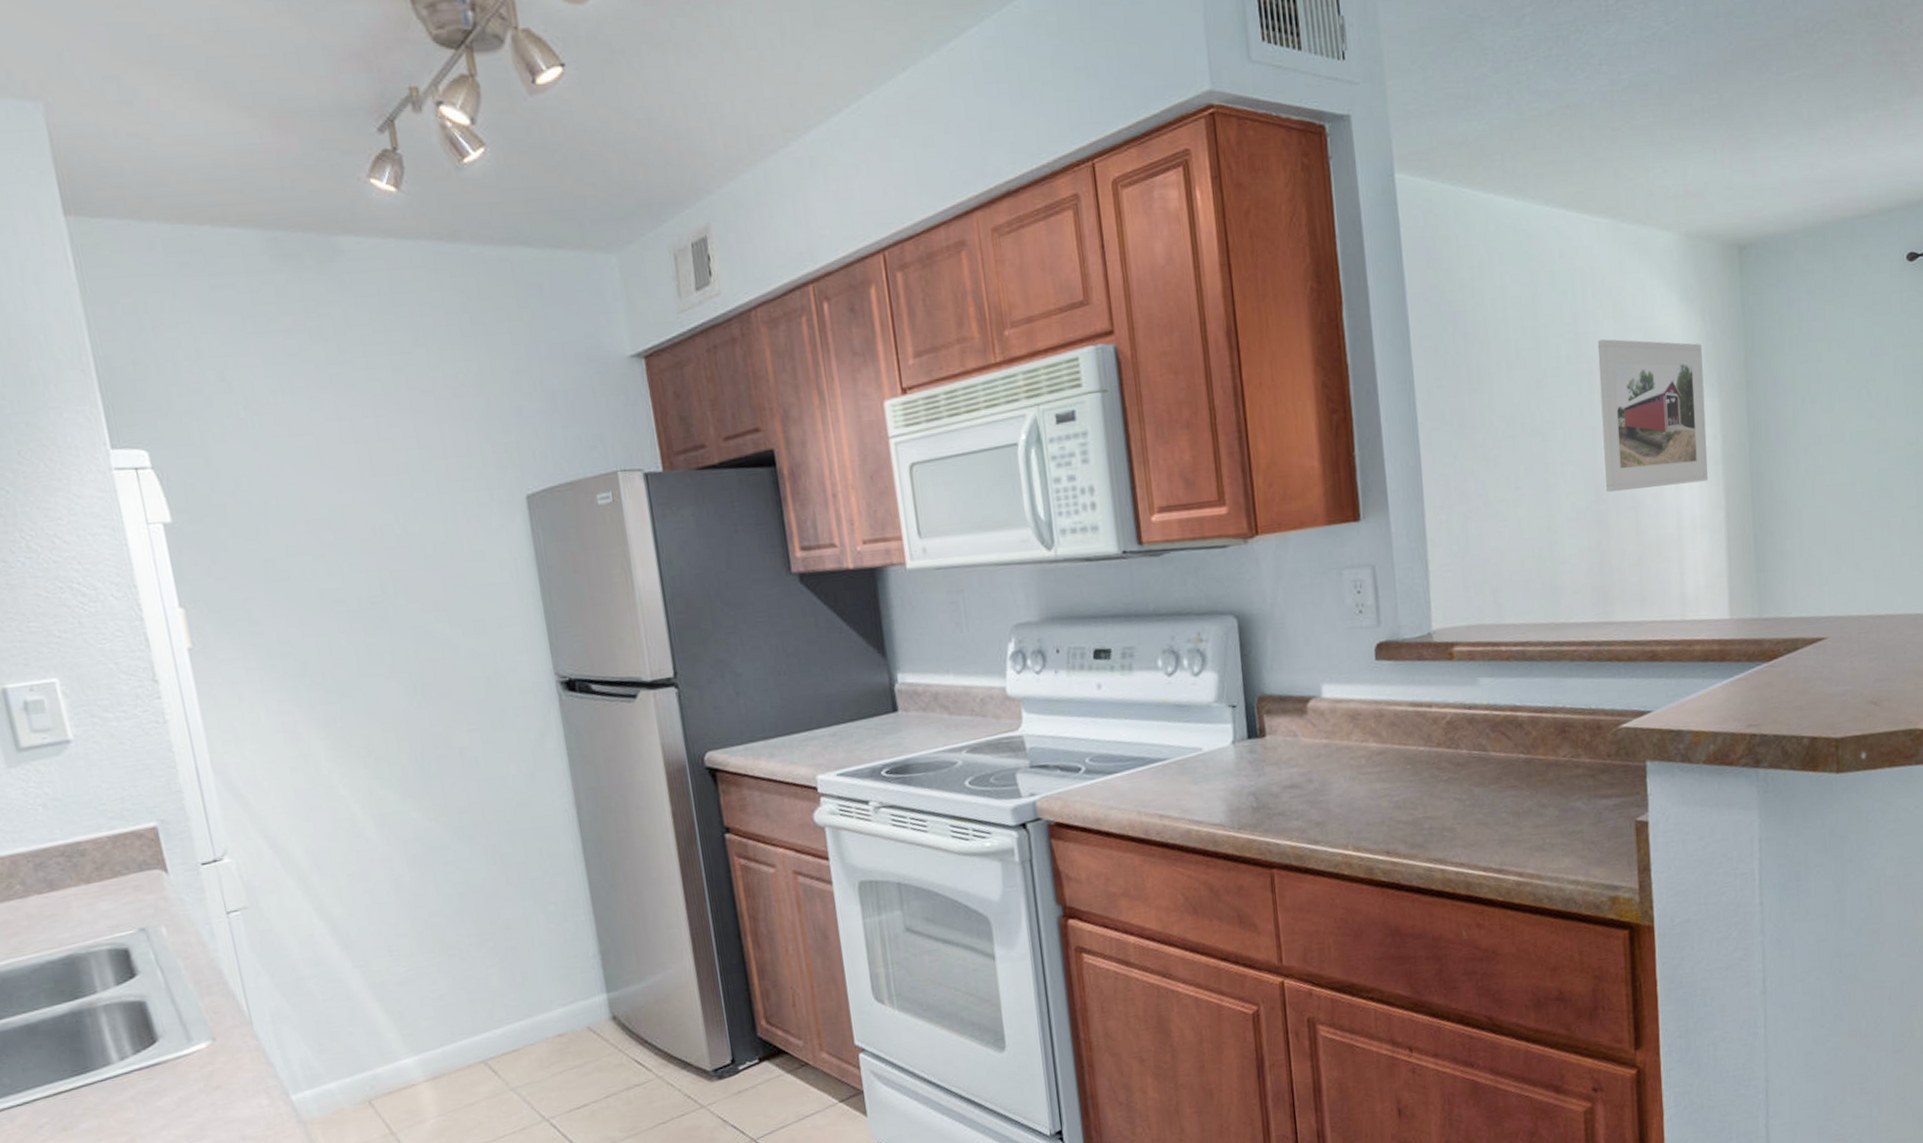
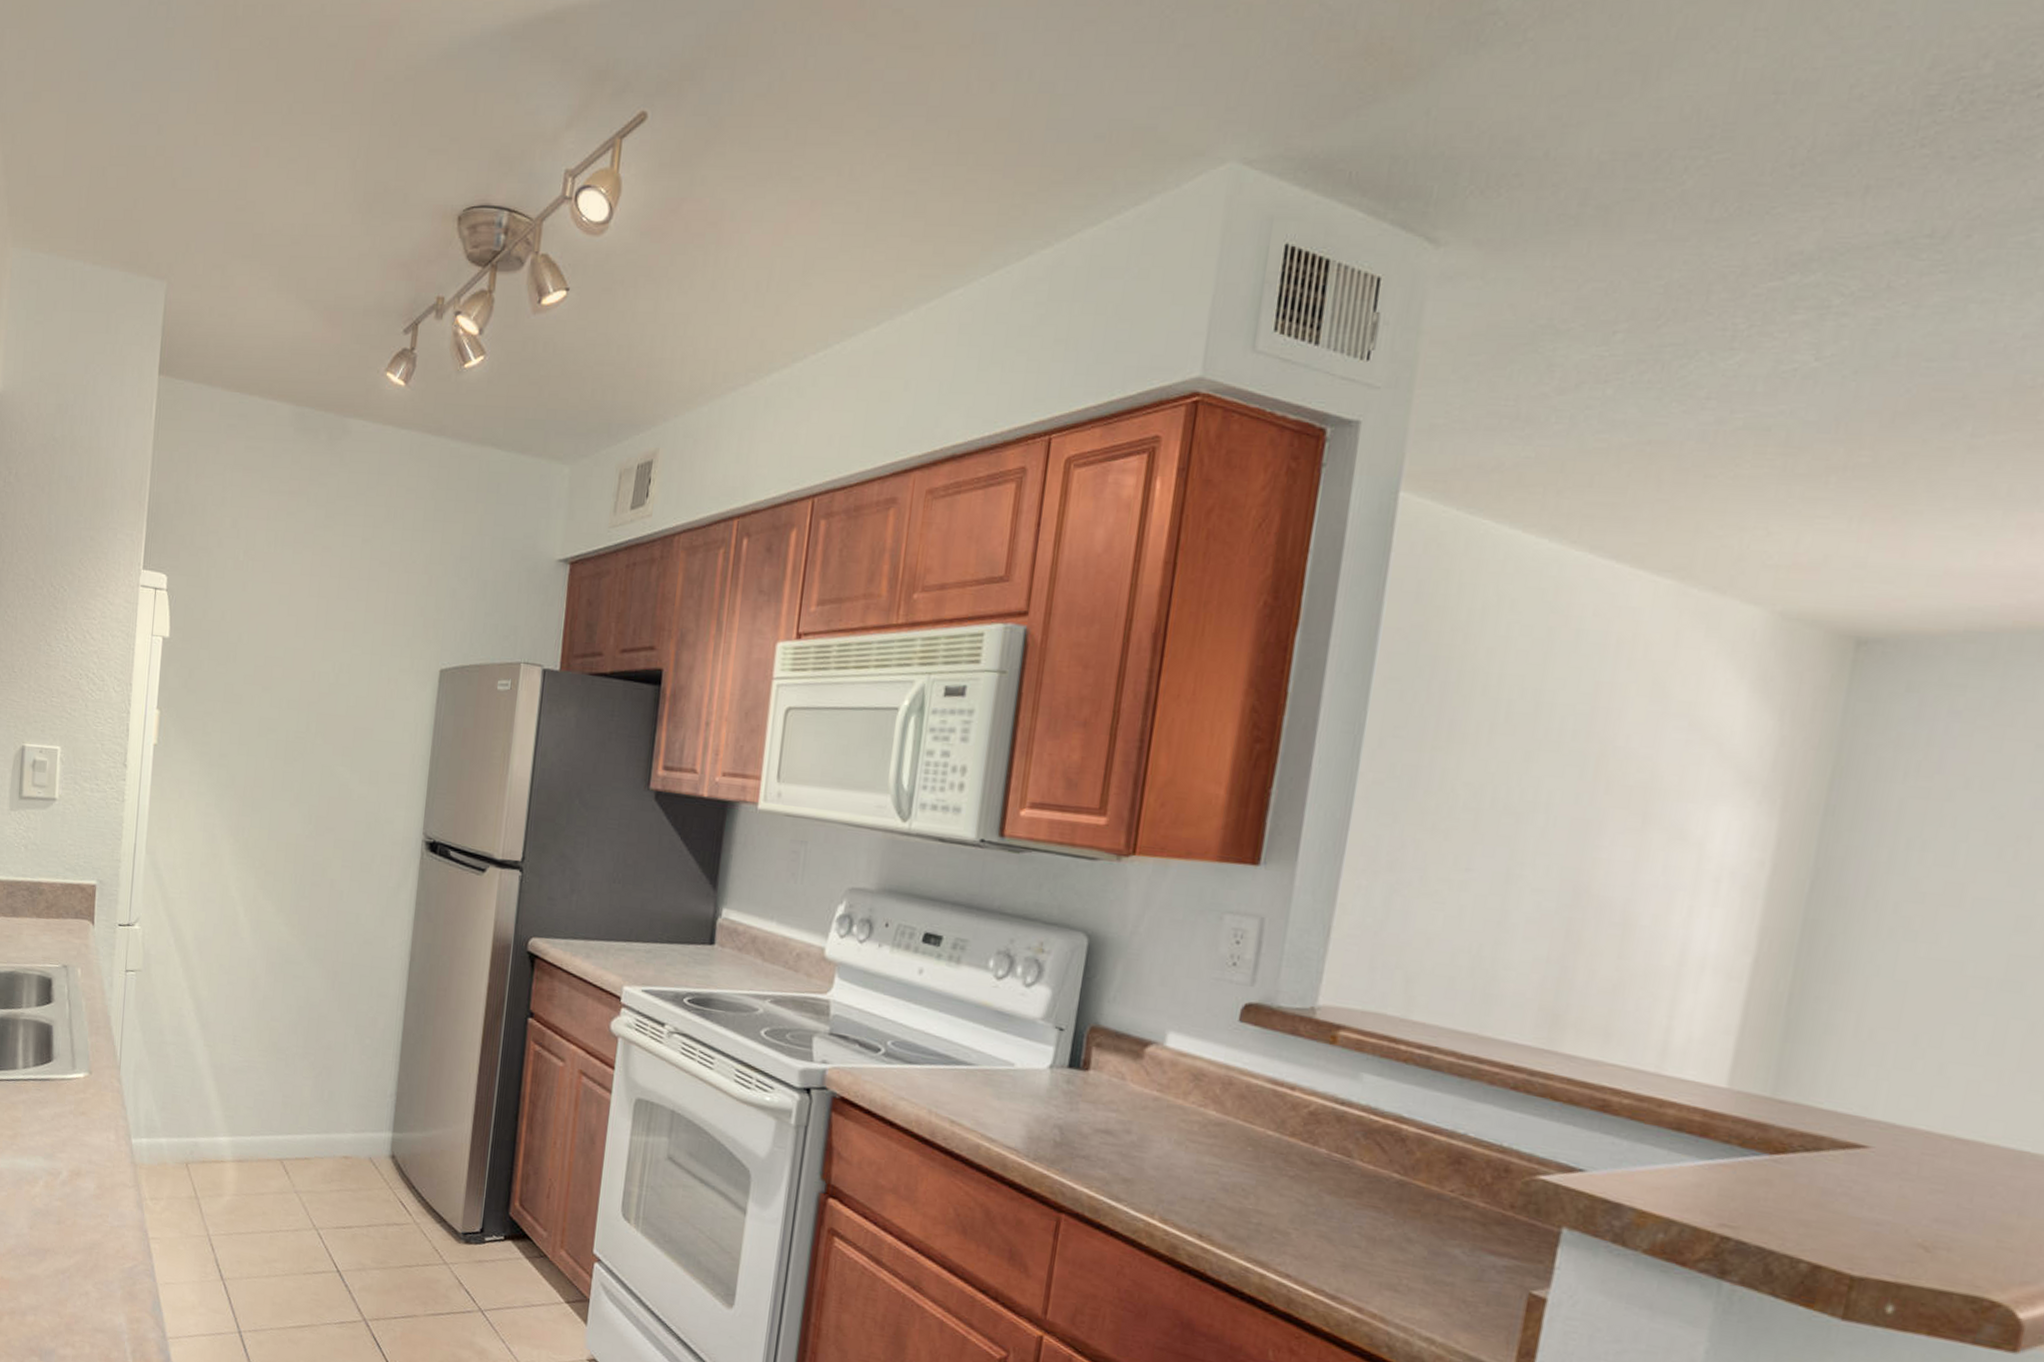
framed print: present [1597,339,1709,493] -> none [1589,719,1770,915]

